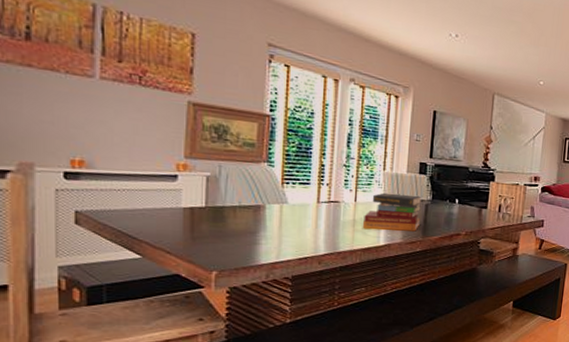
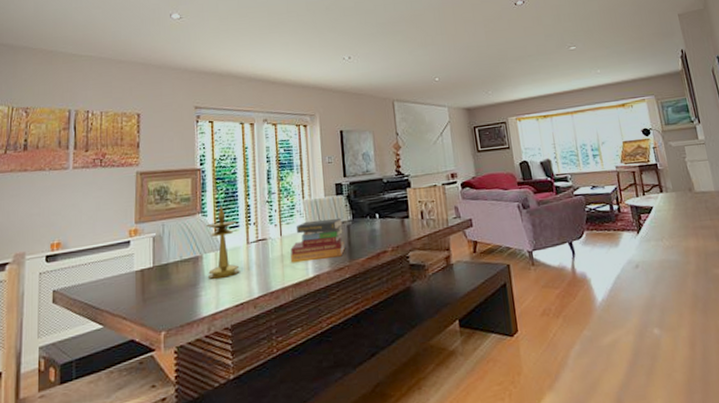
candlestick: none [271,158,308,231] -> present [206,205,240,279]

